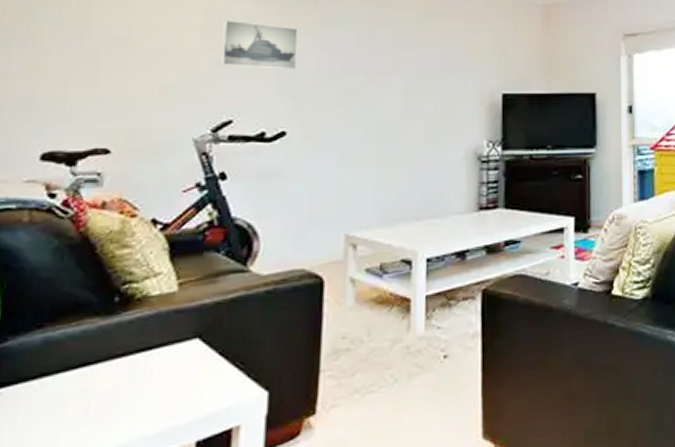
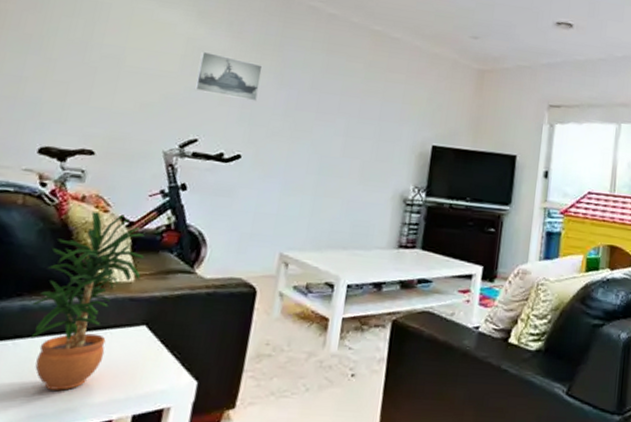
potted plant: none [57,217,187,429] -> present [31,212,145,391]

